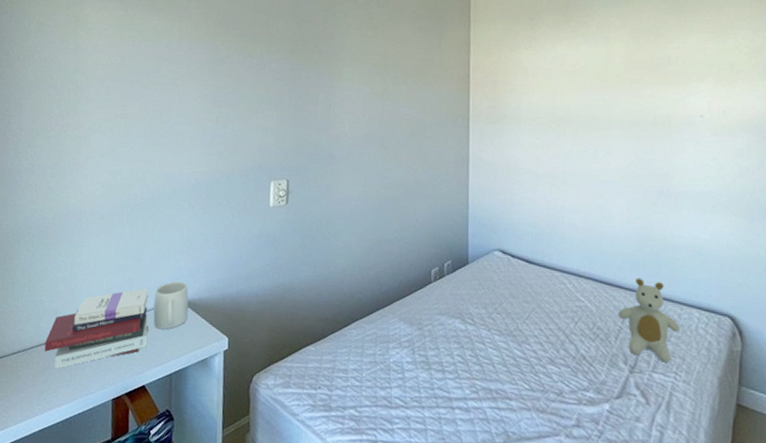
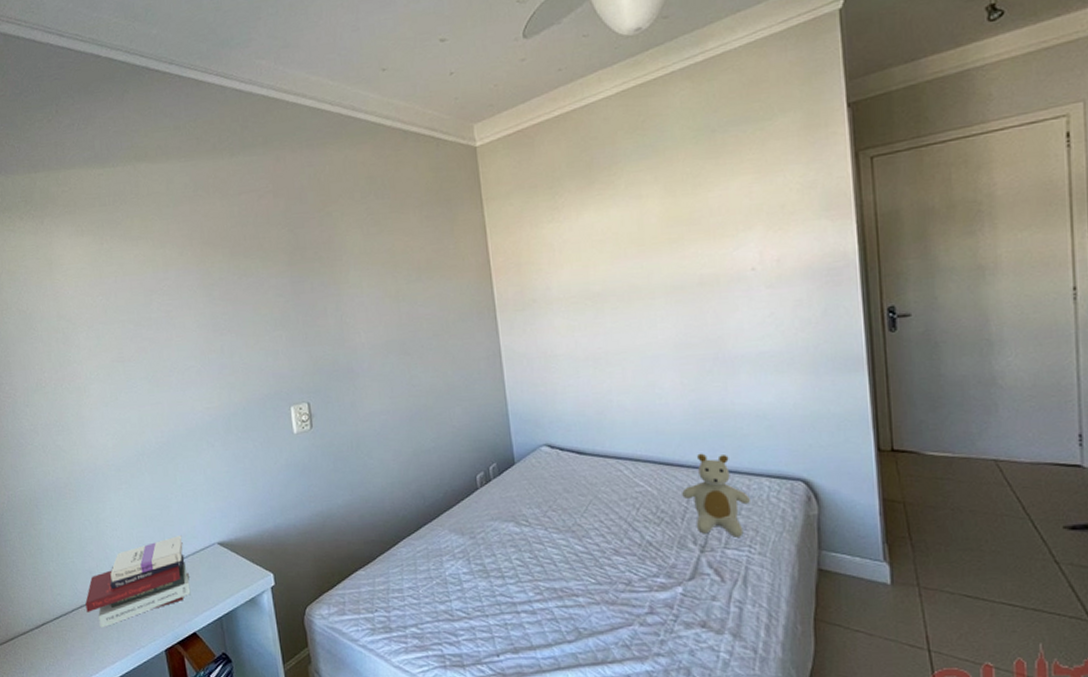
mug: present [153,281,189,330] -> none [188,523,228,575]

